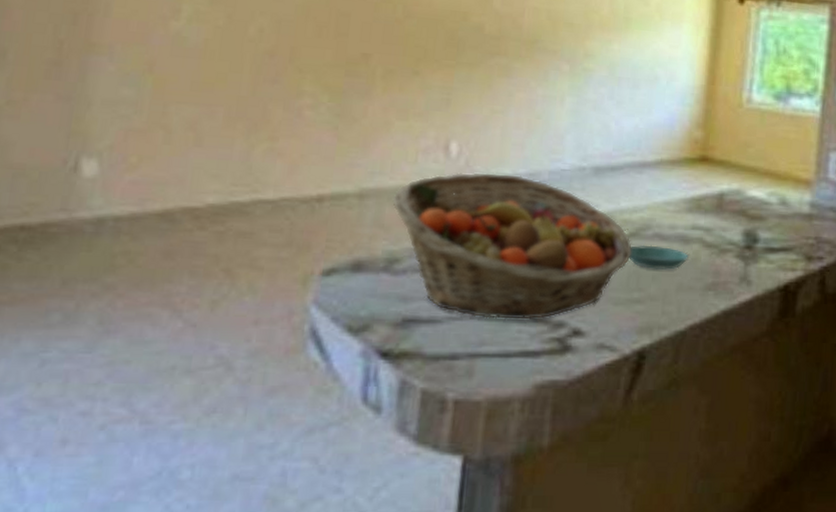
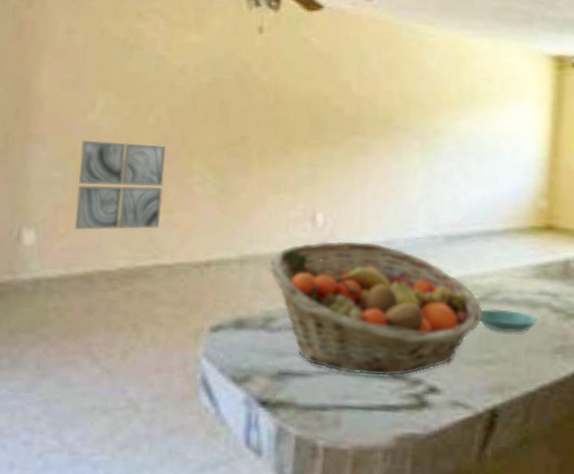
wall art: none [151,52,270,160] -> present [75,140,166,230]

